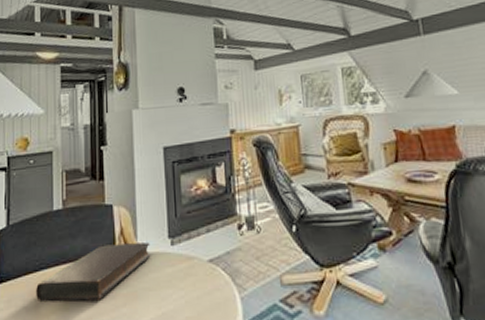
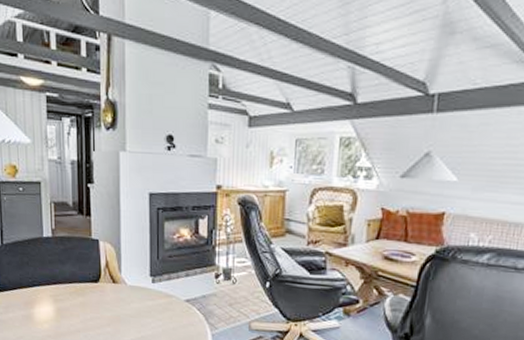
book: present [36,242,151,301] -> none [30,273,133,318]

